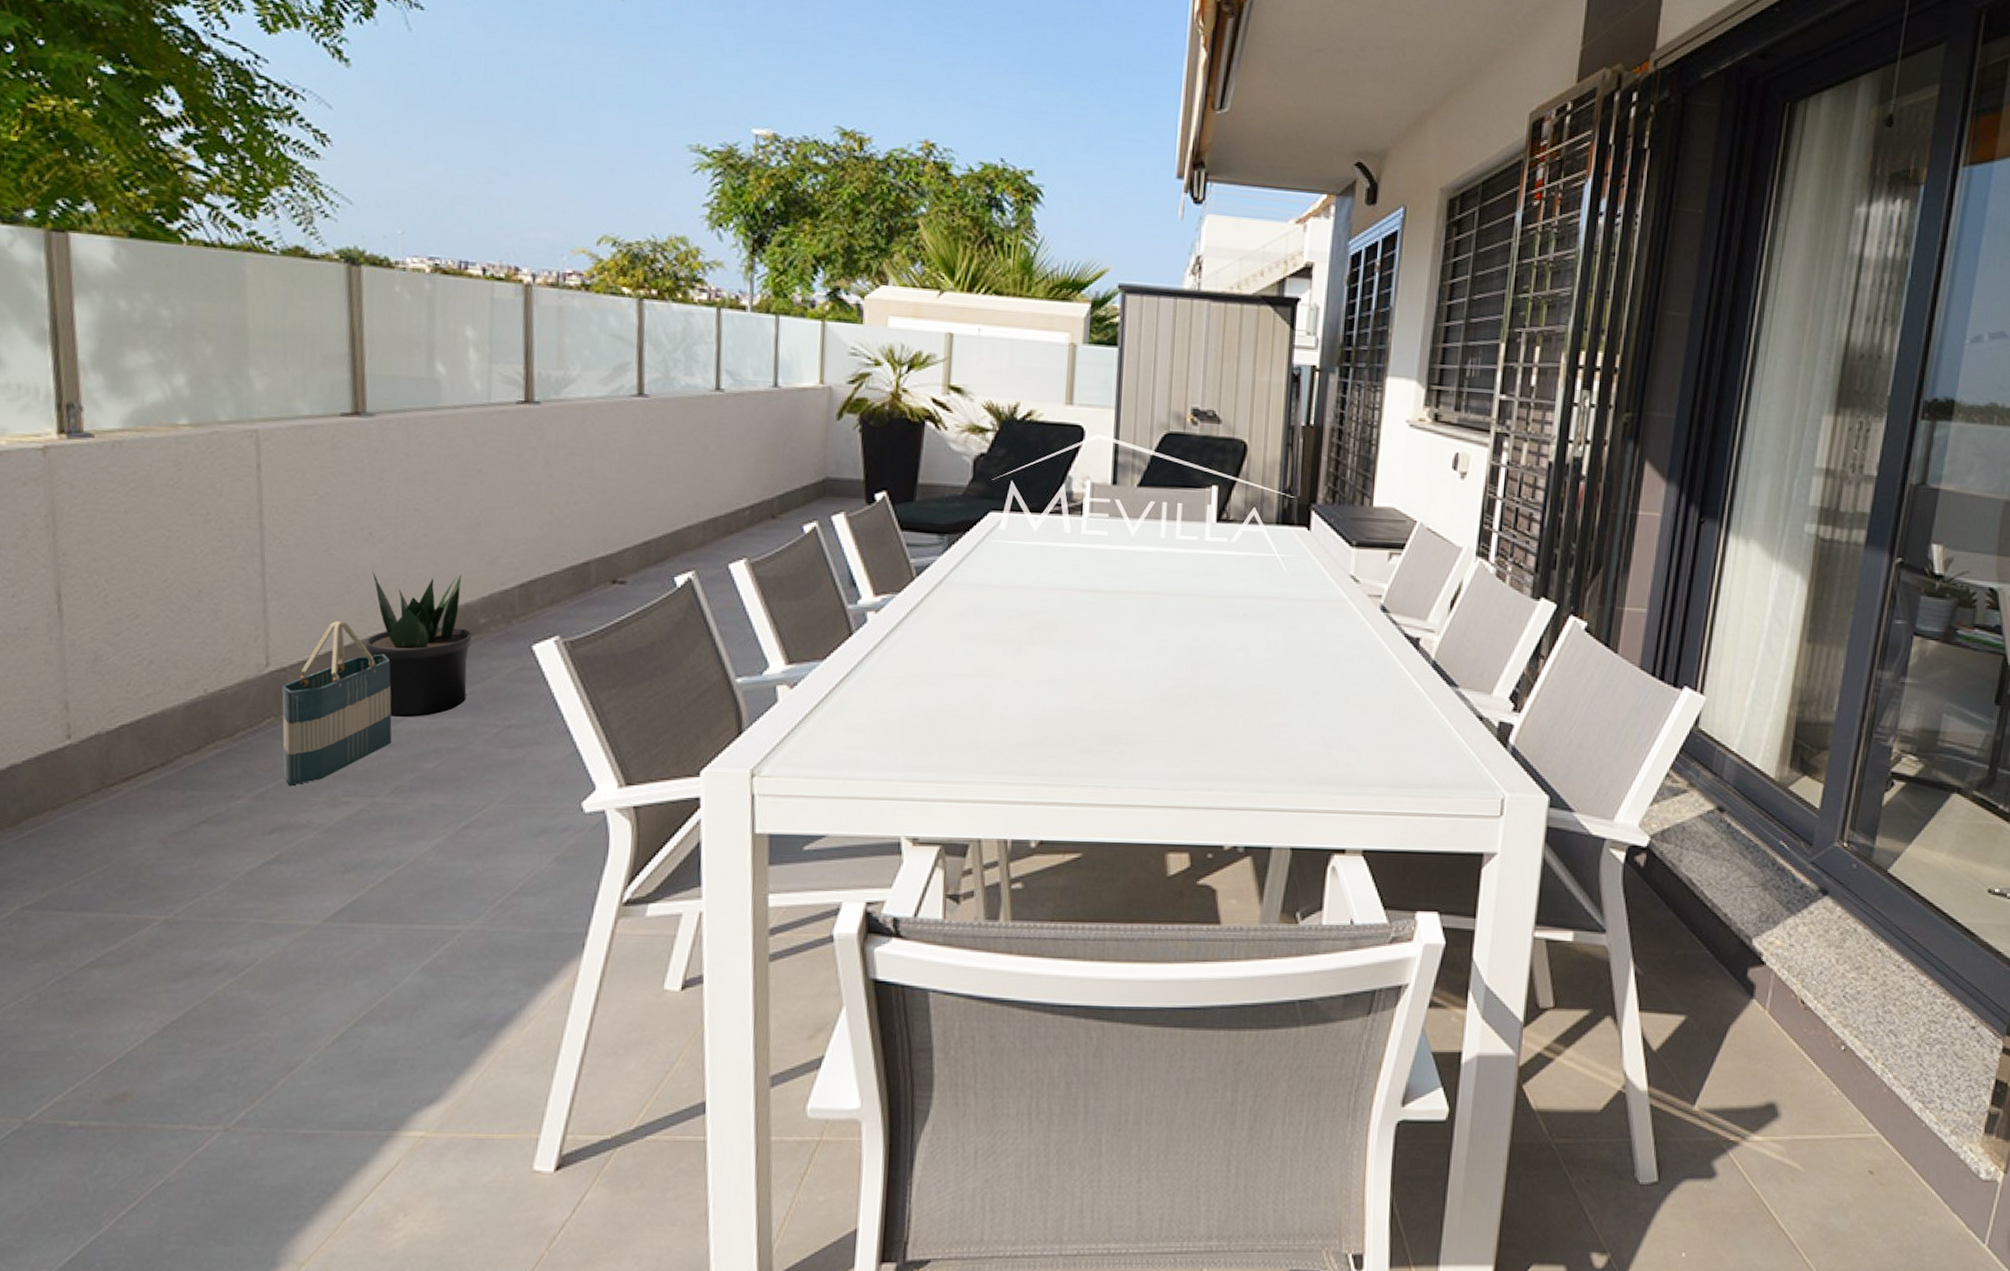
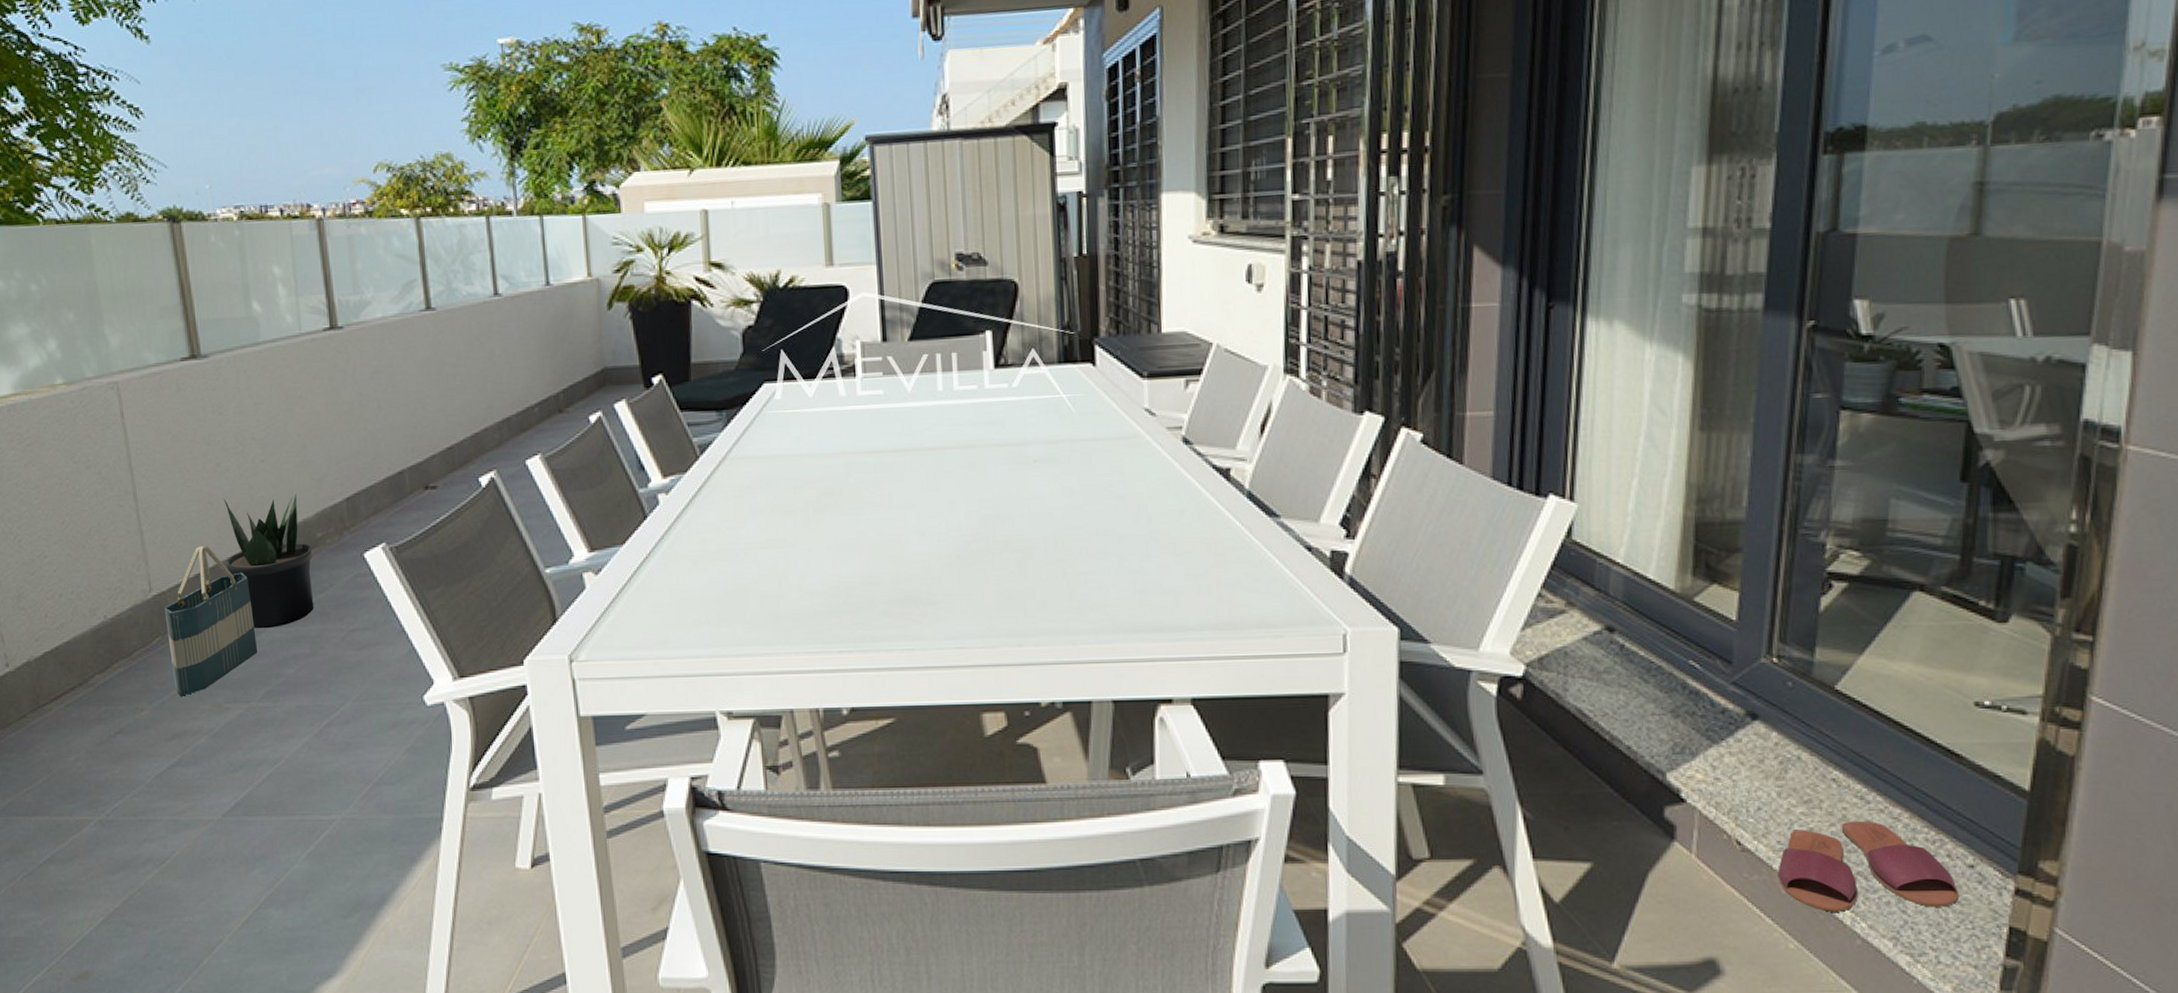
slippers: none [1830,986,1963,1064] -> present [1777,820,1960,912]

